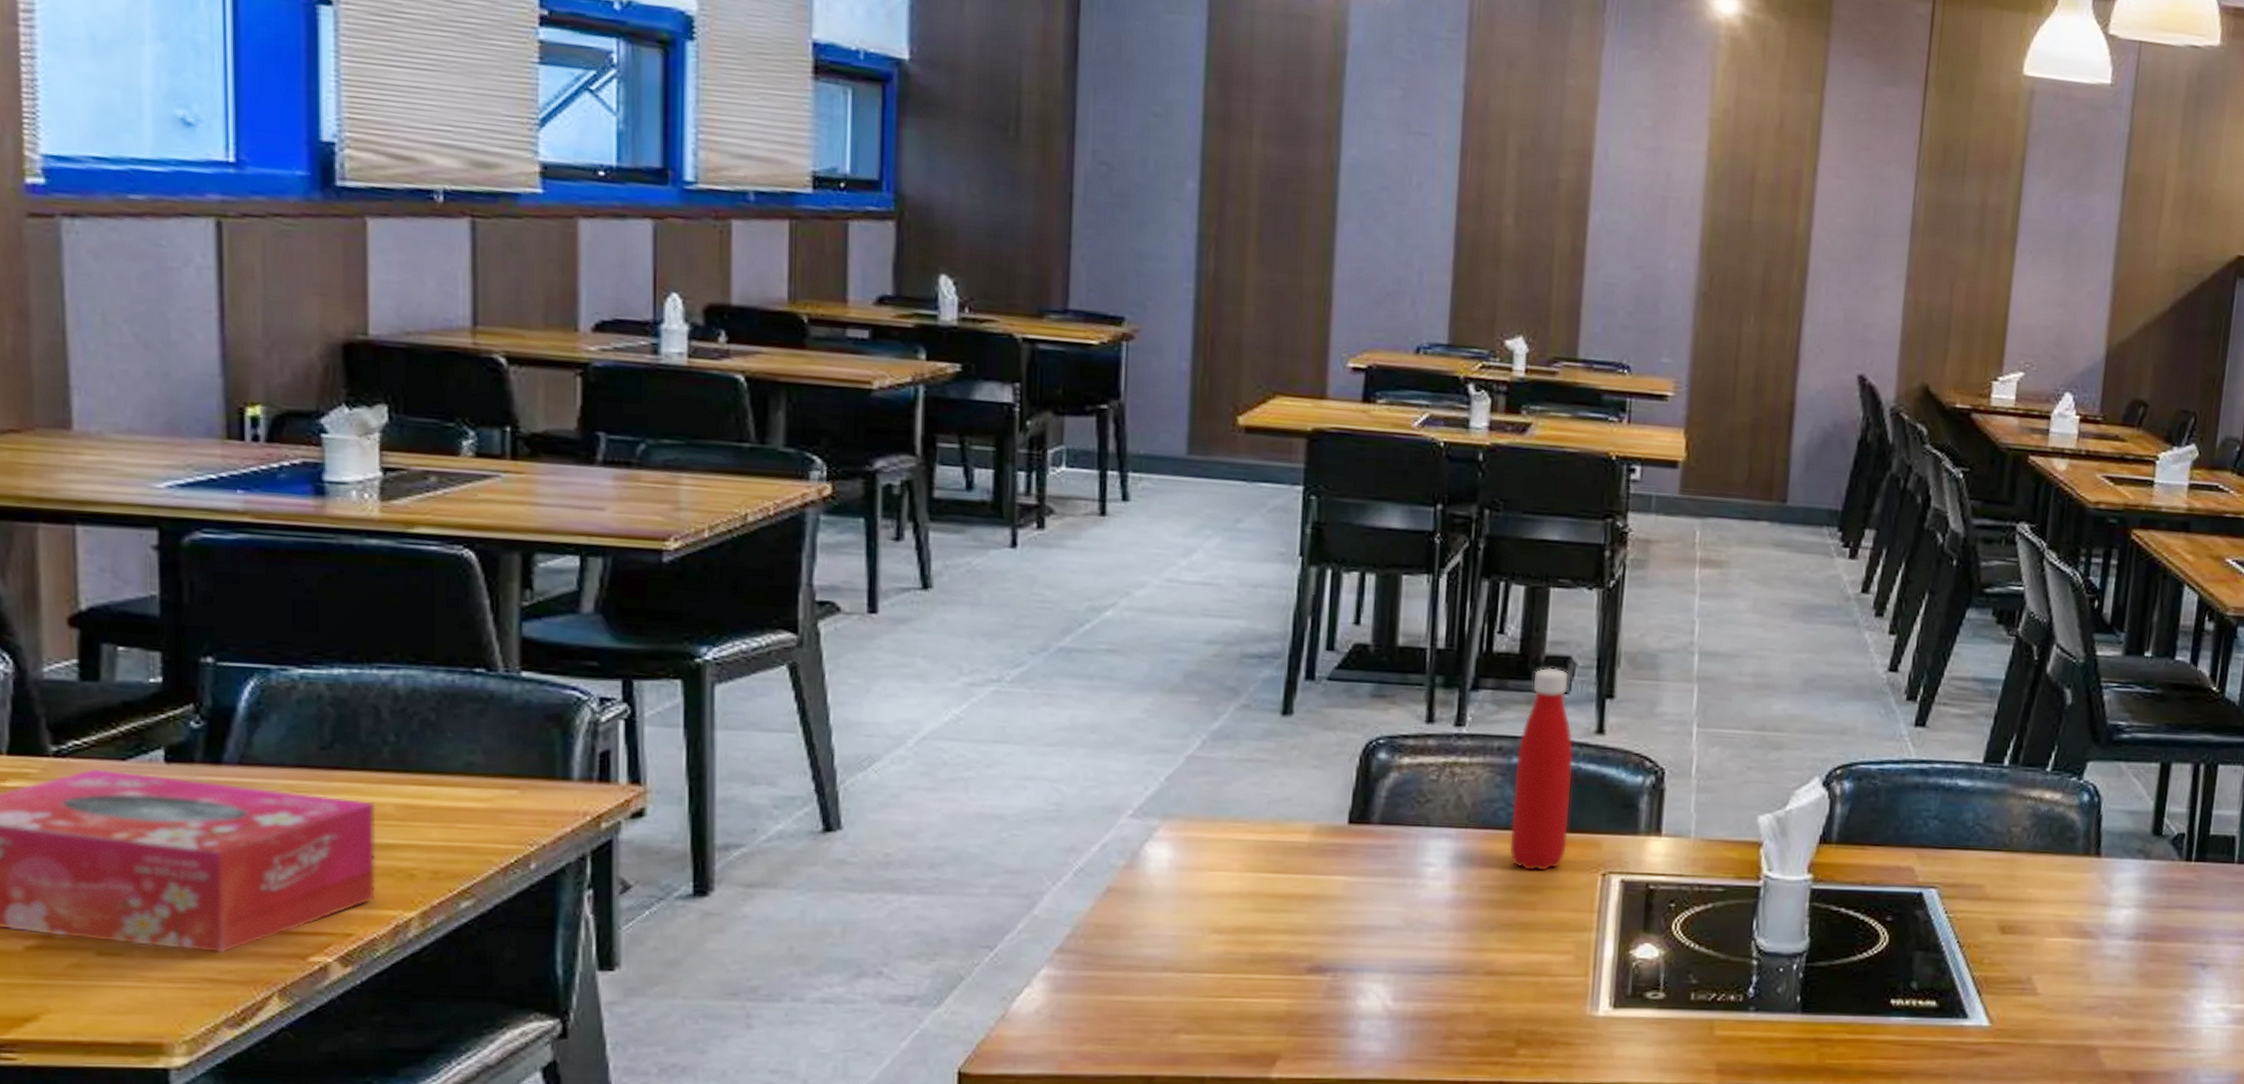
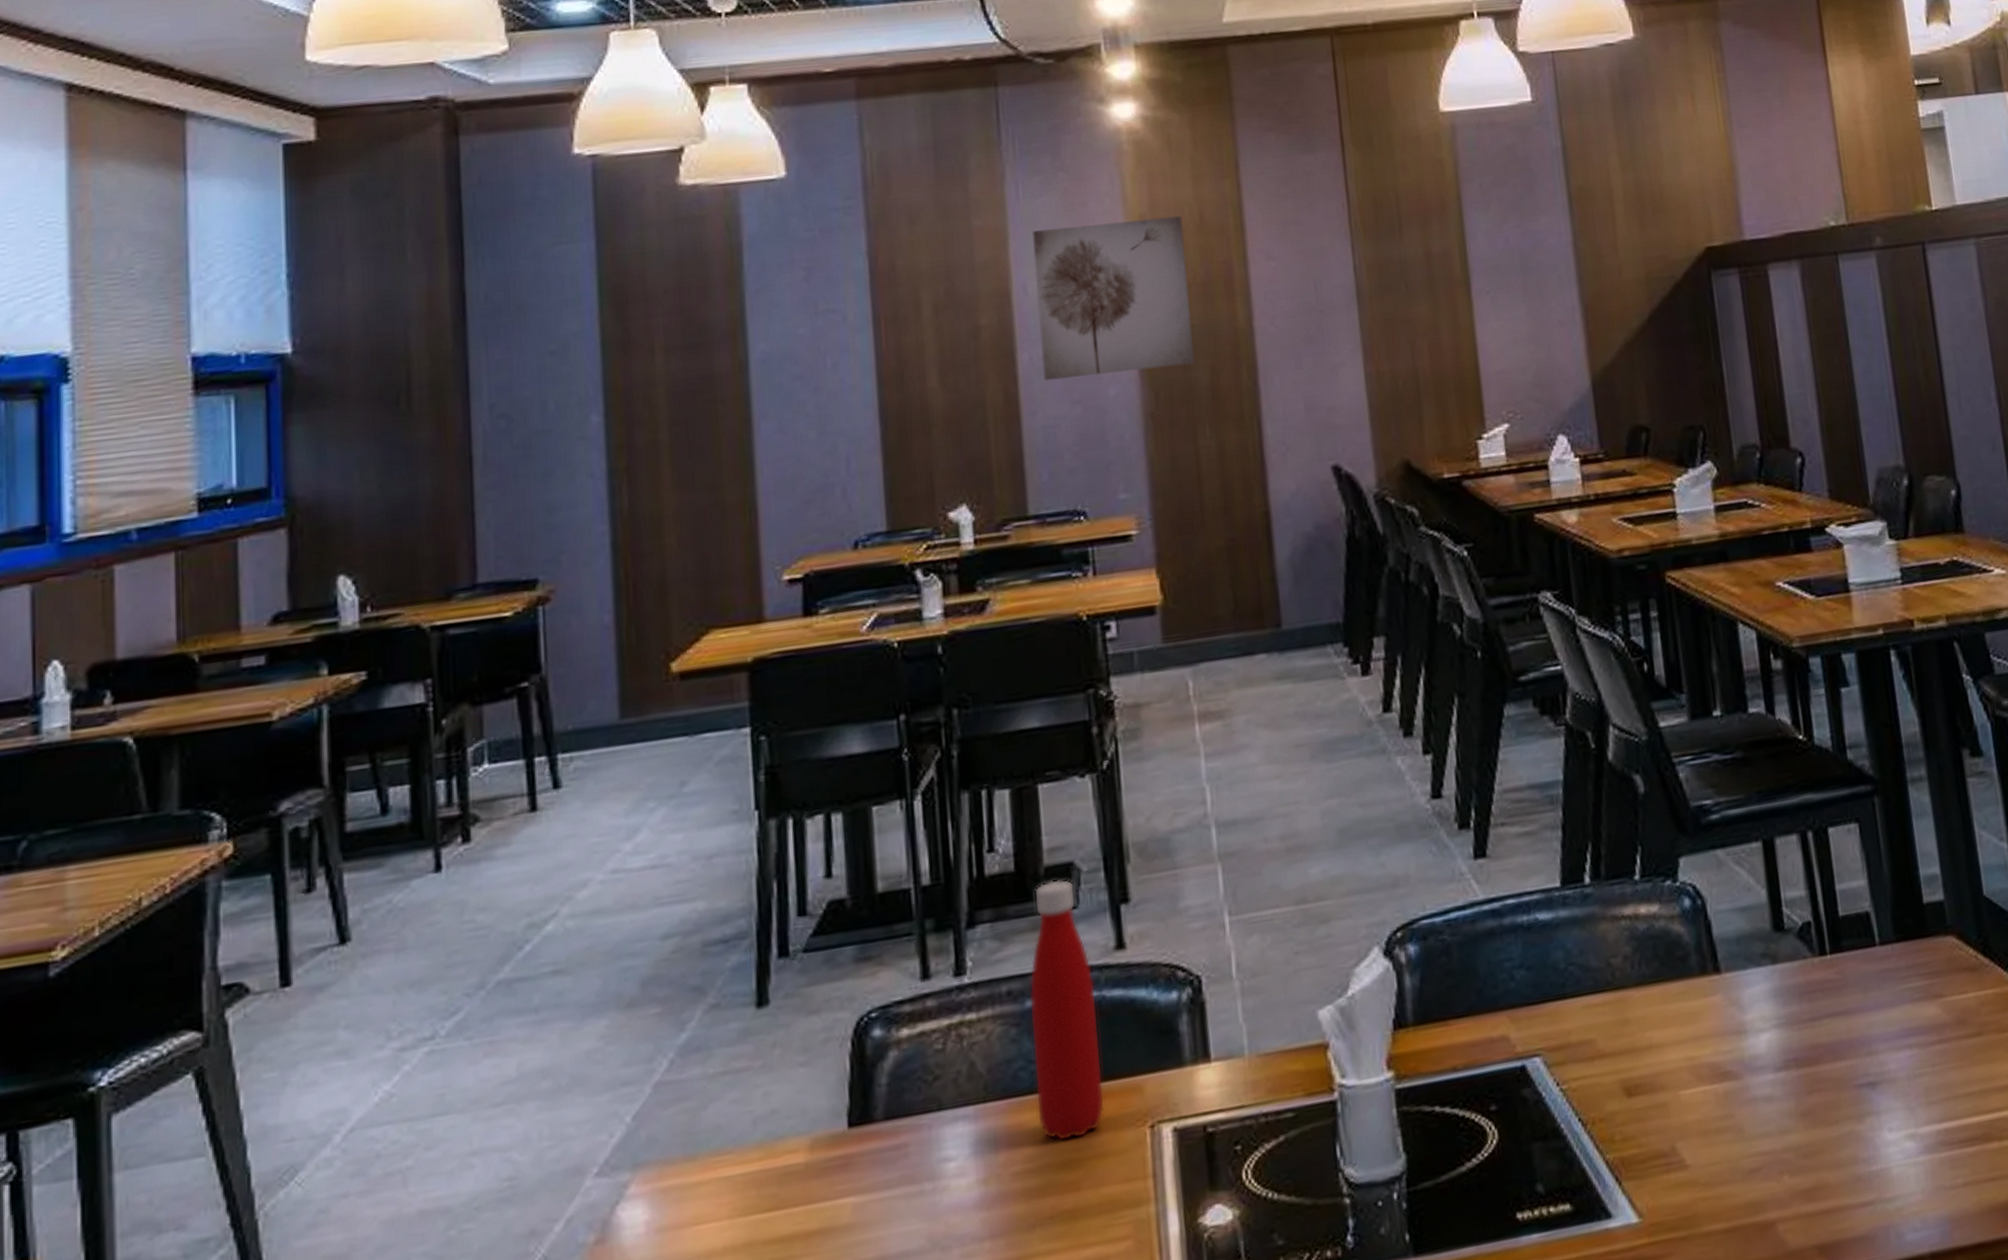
wall art: none [1611,101,1763,257] -> present [1032,216,1195,381]

